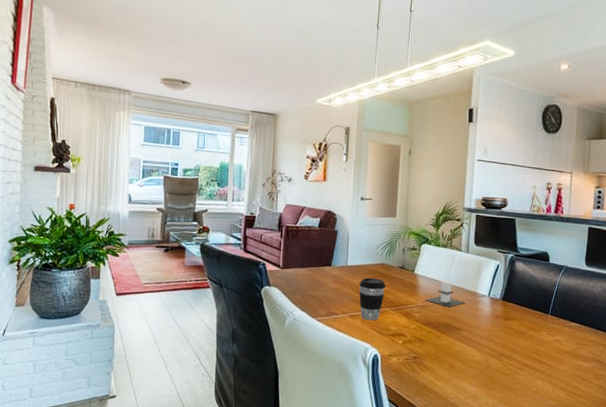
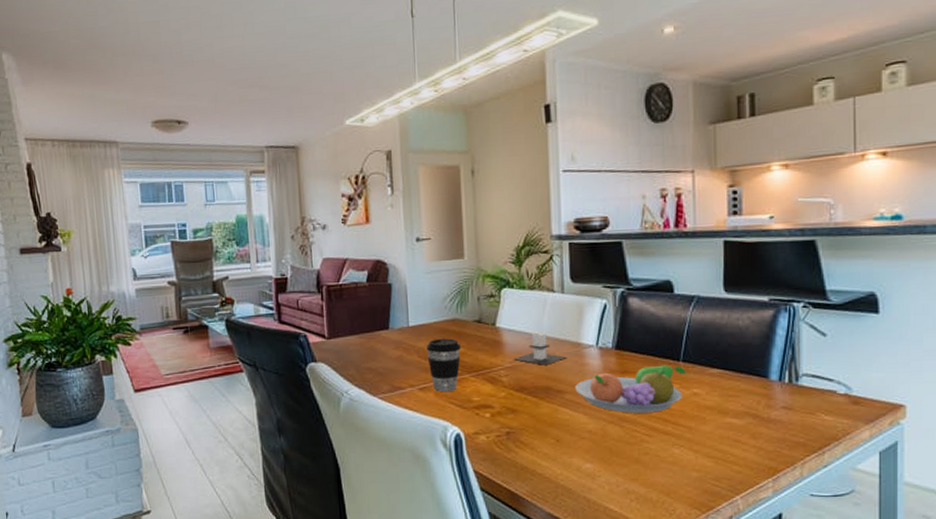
fruit bowl: none [469,316,552,352] -> present [575,365,686,413]

